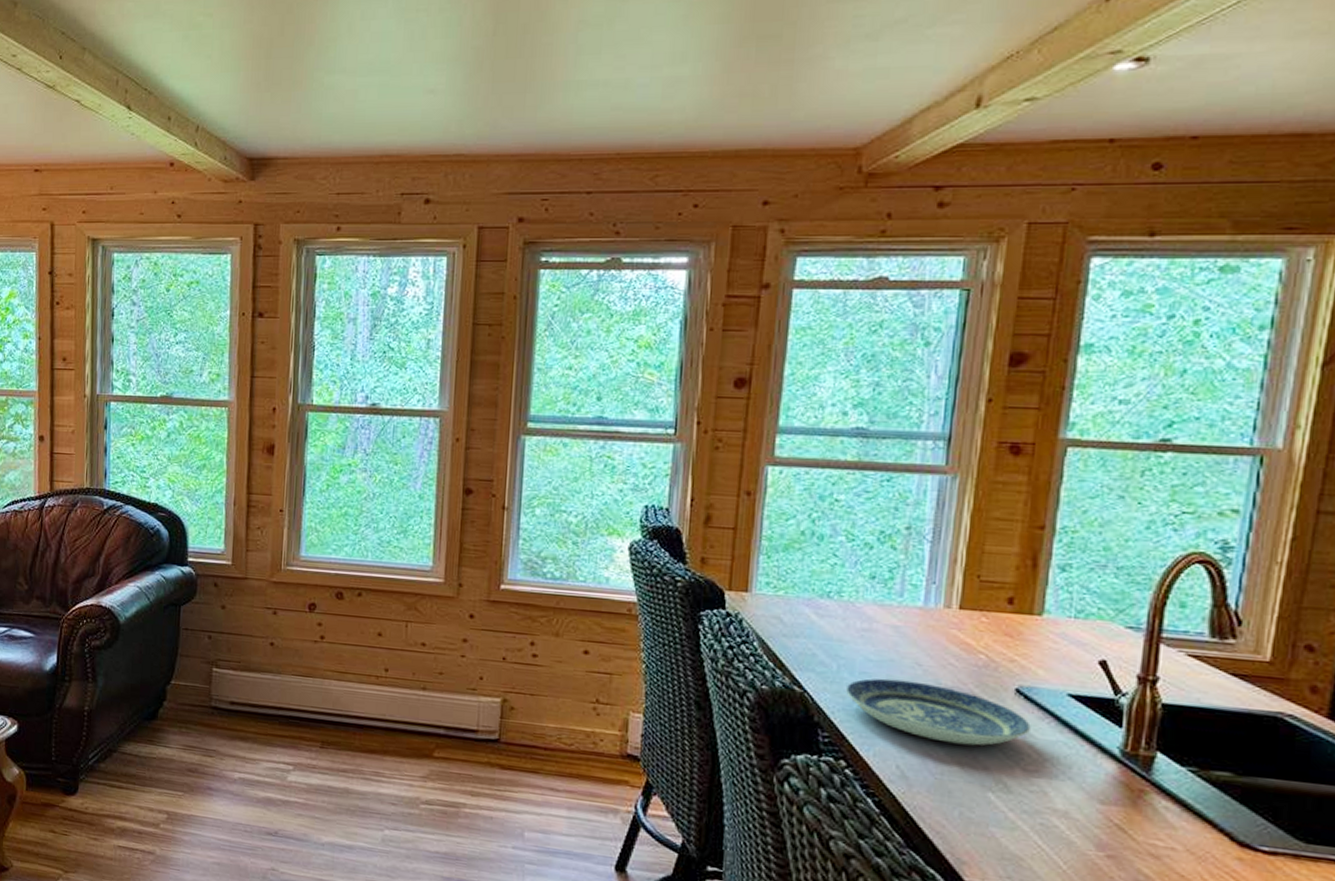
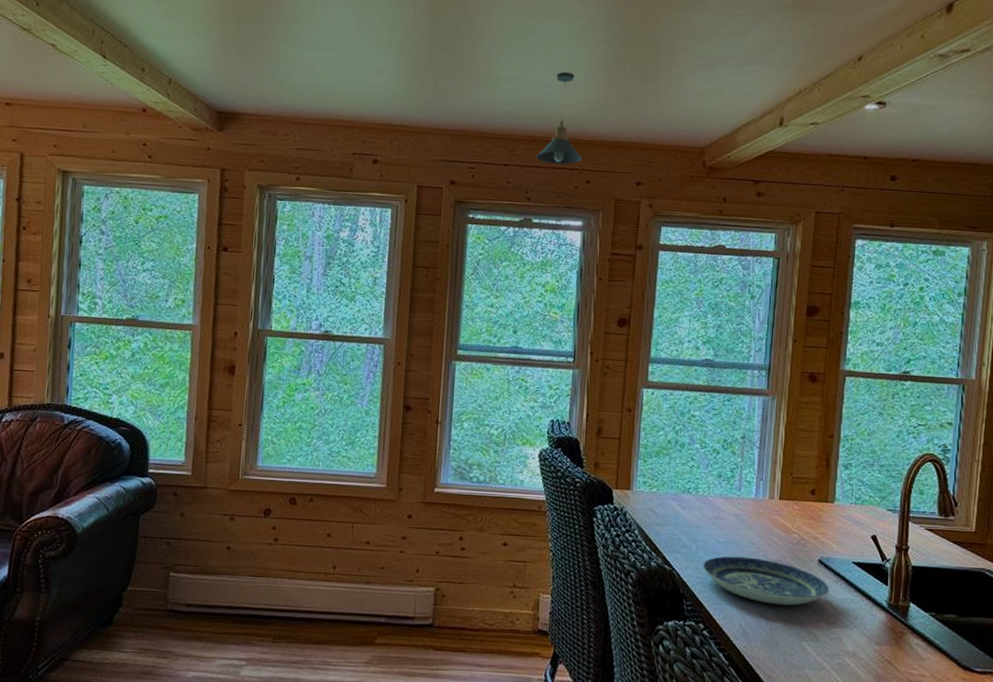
pendant light: none [627,65,689,187] -> present [536,71,583,165]

